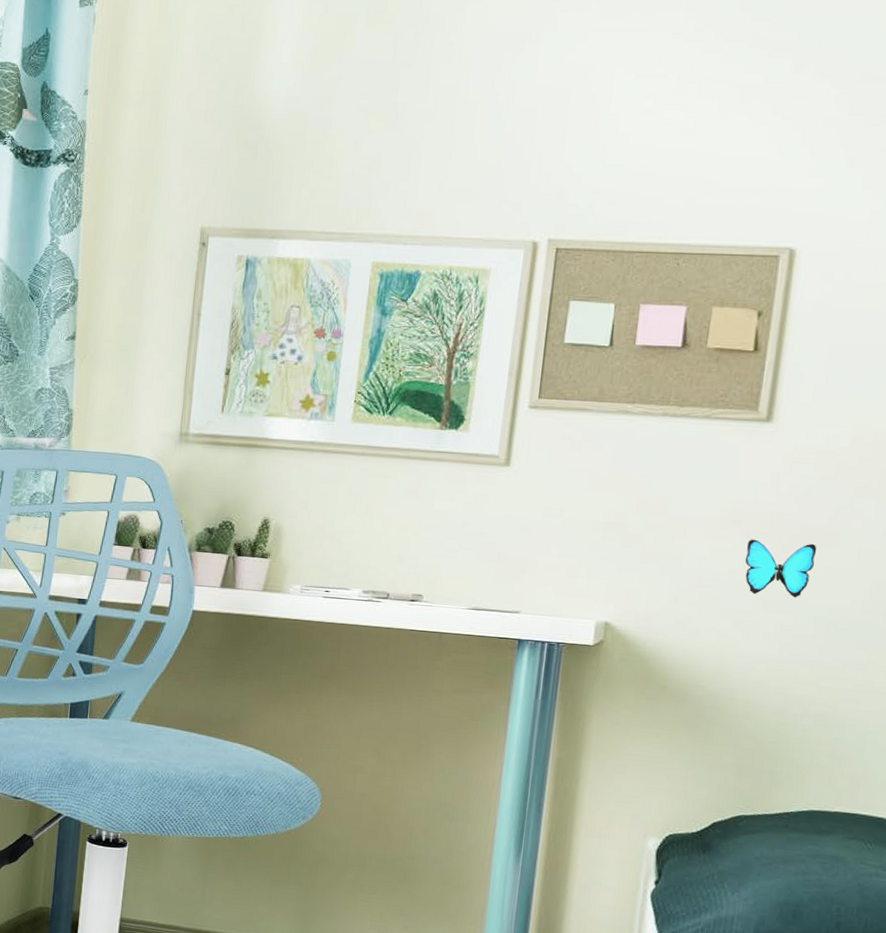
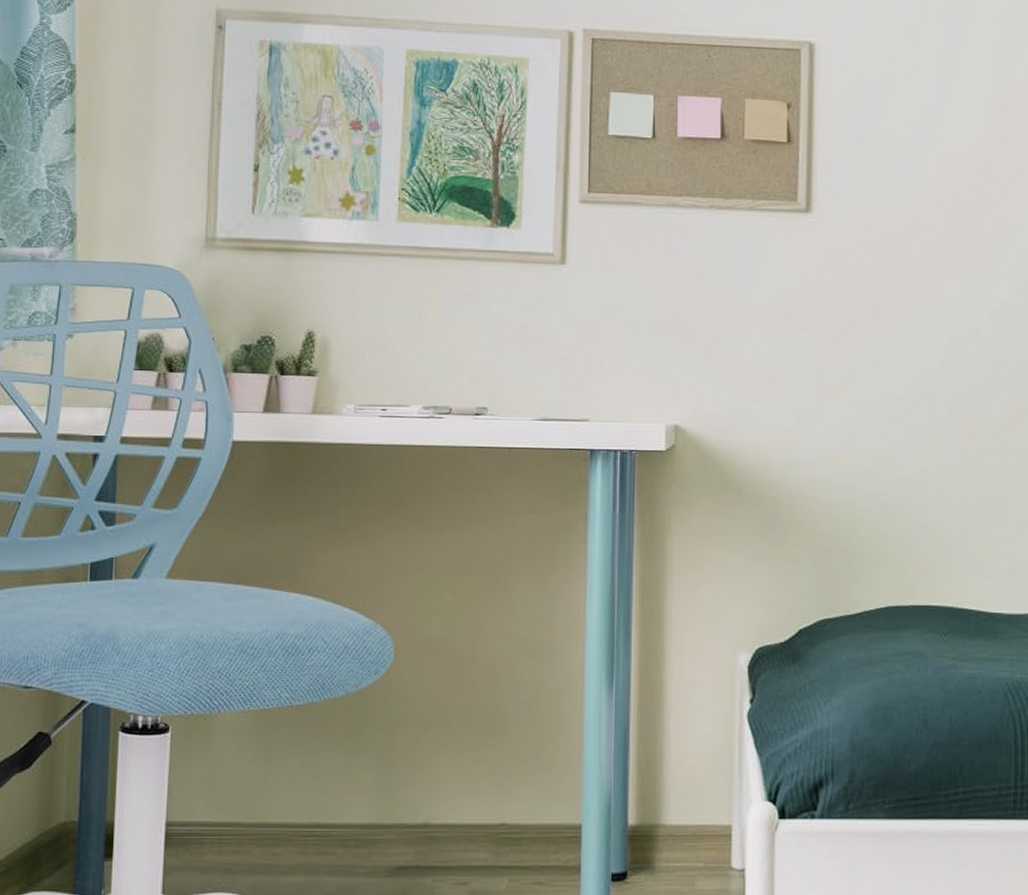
decorative butterfly: present [745,539,817,598] -> none [801,331,865,389]

